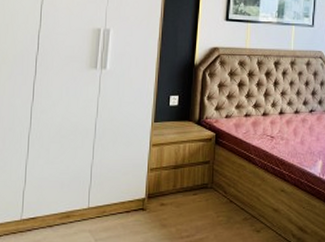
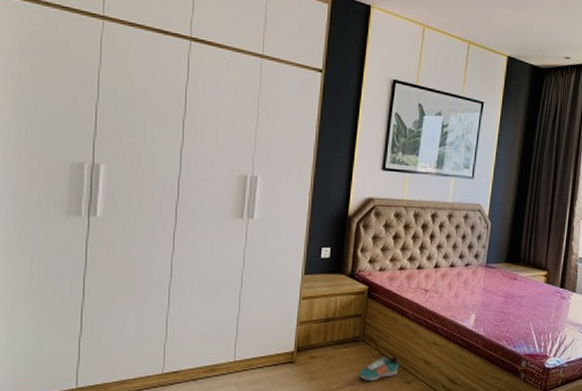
sneaker: none [209,203,248,228] -> present [359,356,399,380]

